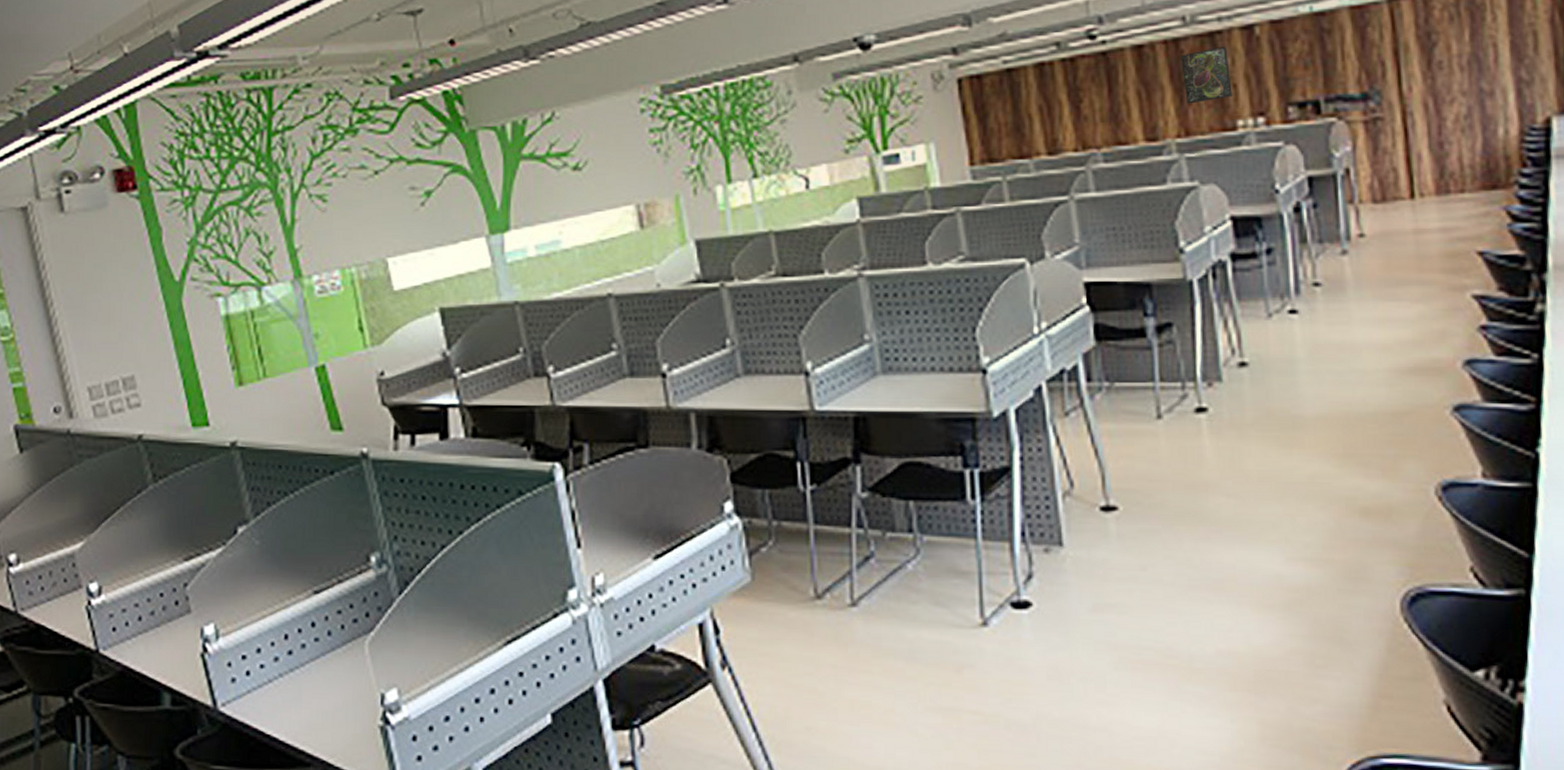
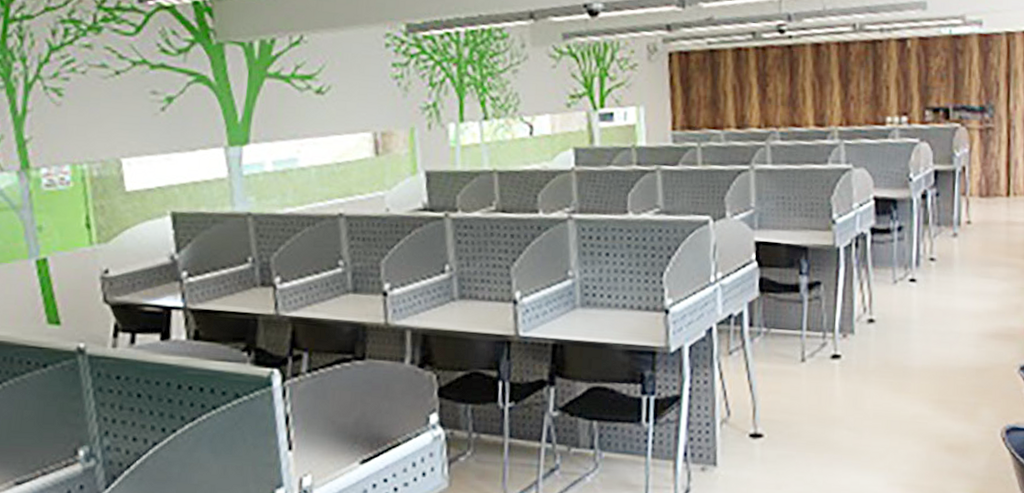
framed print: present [1180,46,1233,104] -> none [848,53,886,99]

